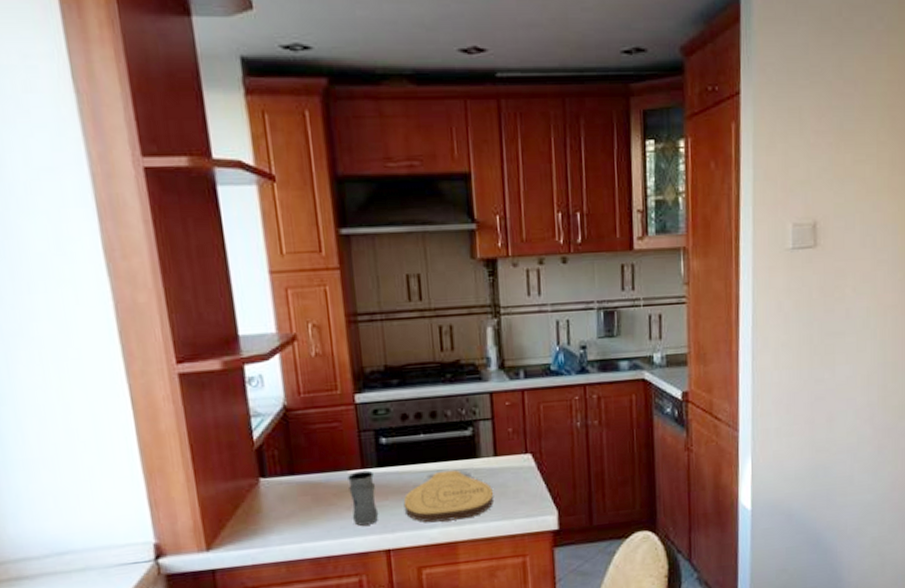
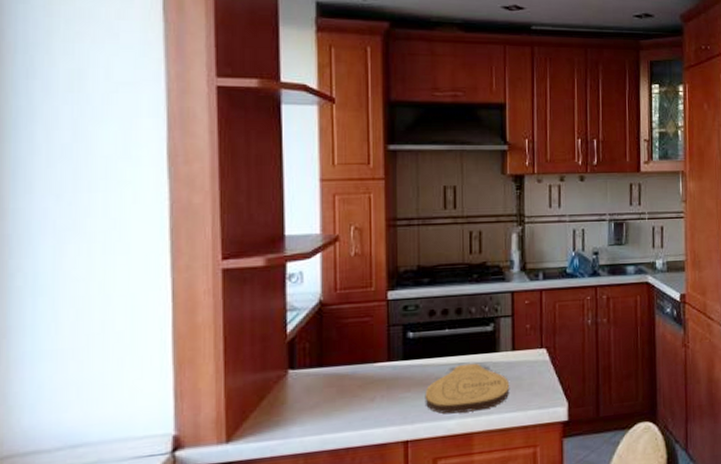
jar: present [348,470,379,526] -> none [374,363,400,417]

